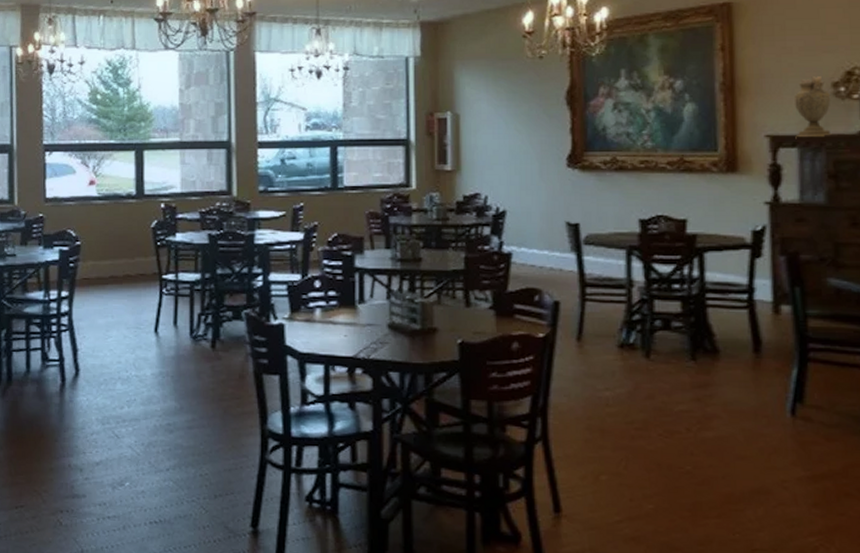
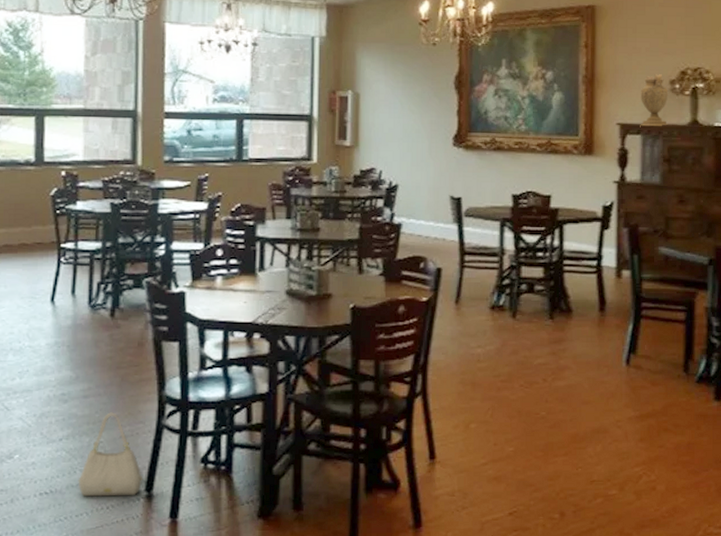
handbag: none [185,444,249,531] -> present [77,412,144,497]

